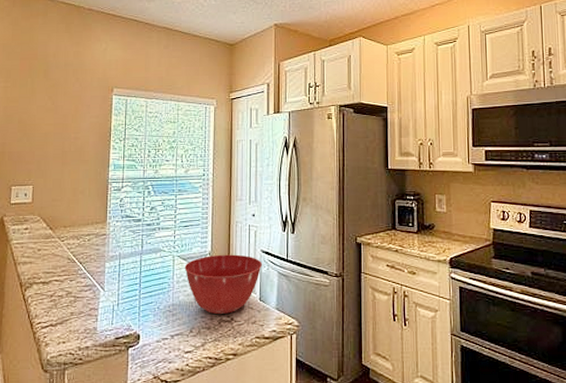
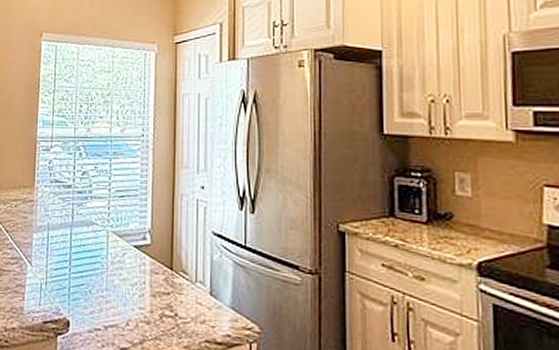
mixing bowl: present [184,254,262,314] -> none [120,233,213,308]

